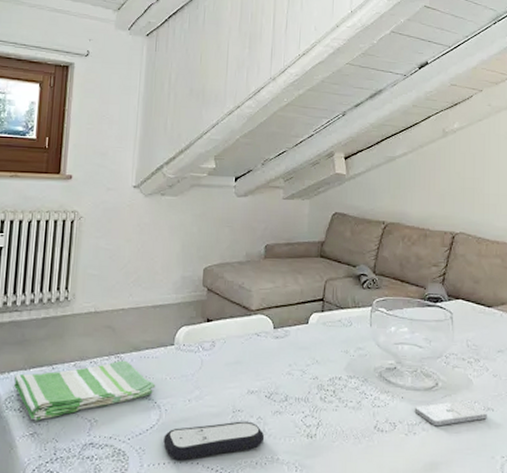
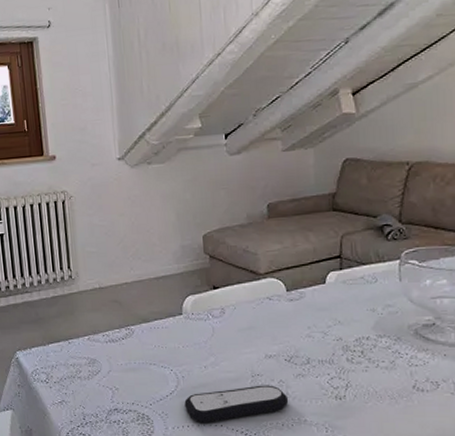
dish towel: present [14,360,156,421] -> none [35,332,170,390]

